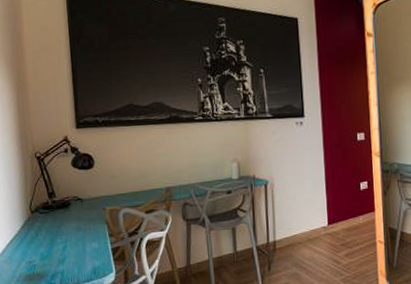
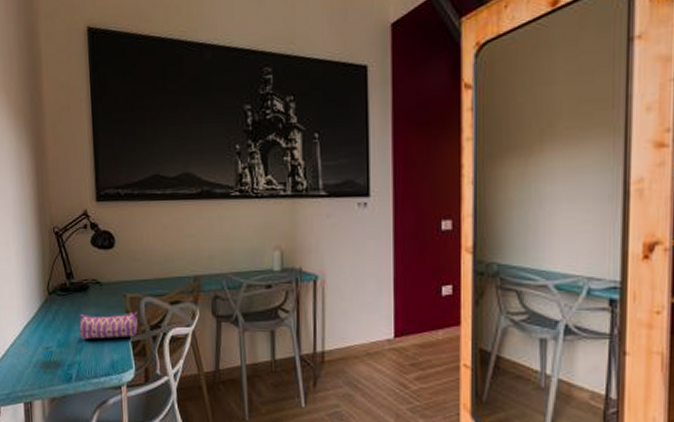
pencil case: none [61,222,119,250] -> present [79,311,140,339]

